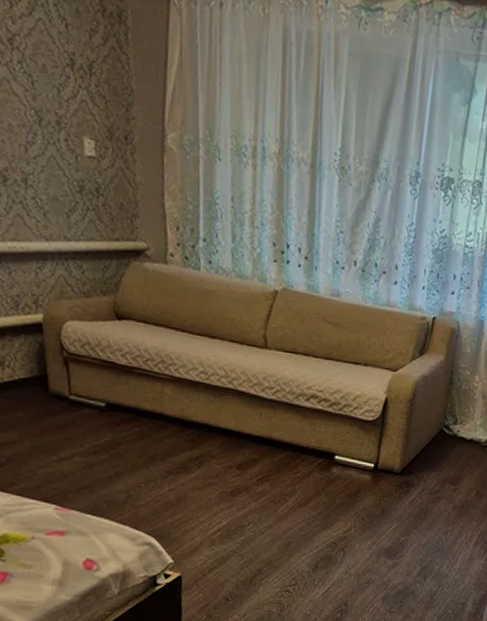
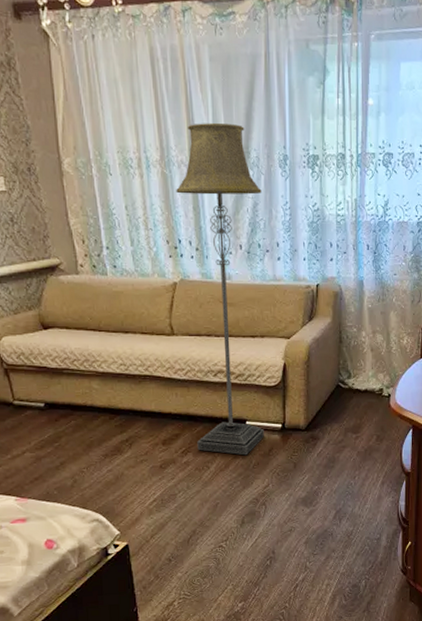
floor lamp: none [276,120,387,493] -> present [176,123,264,456]

